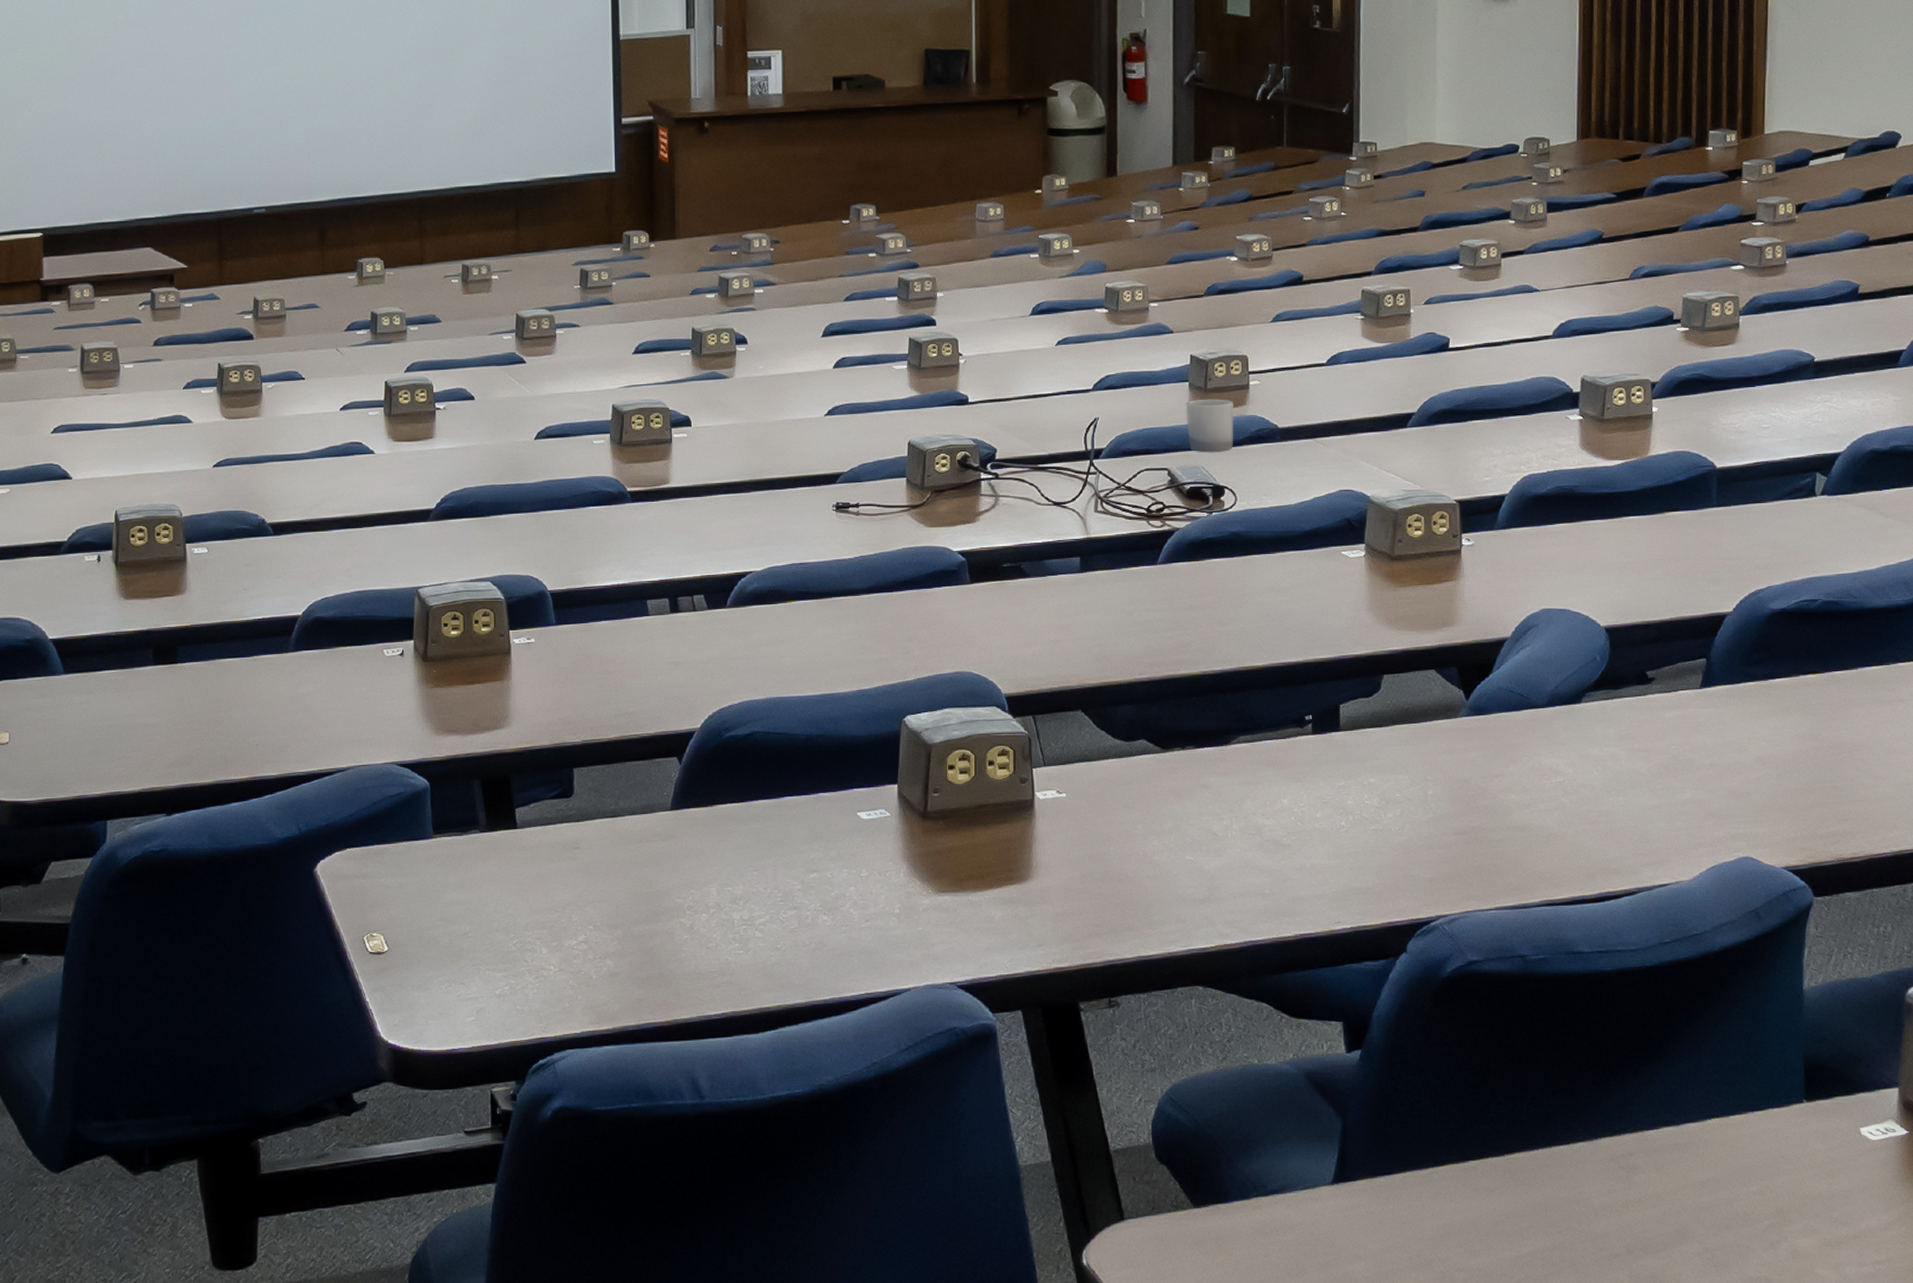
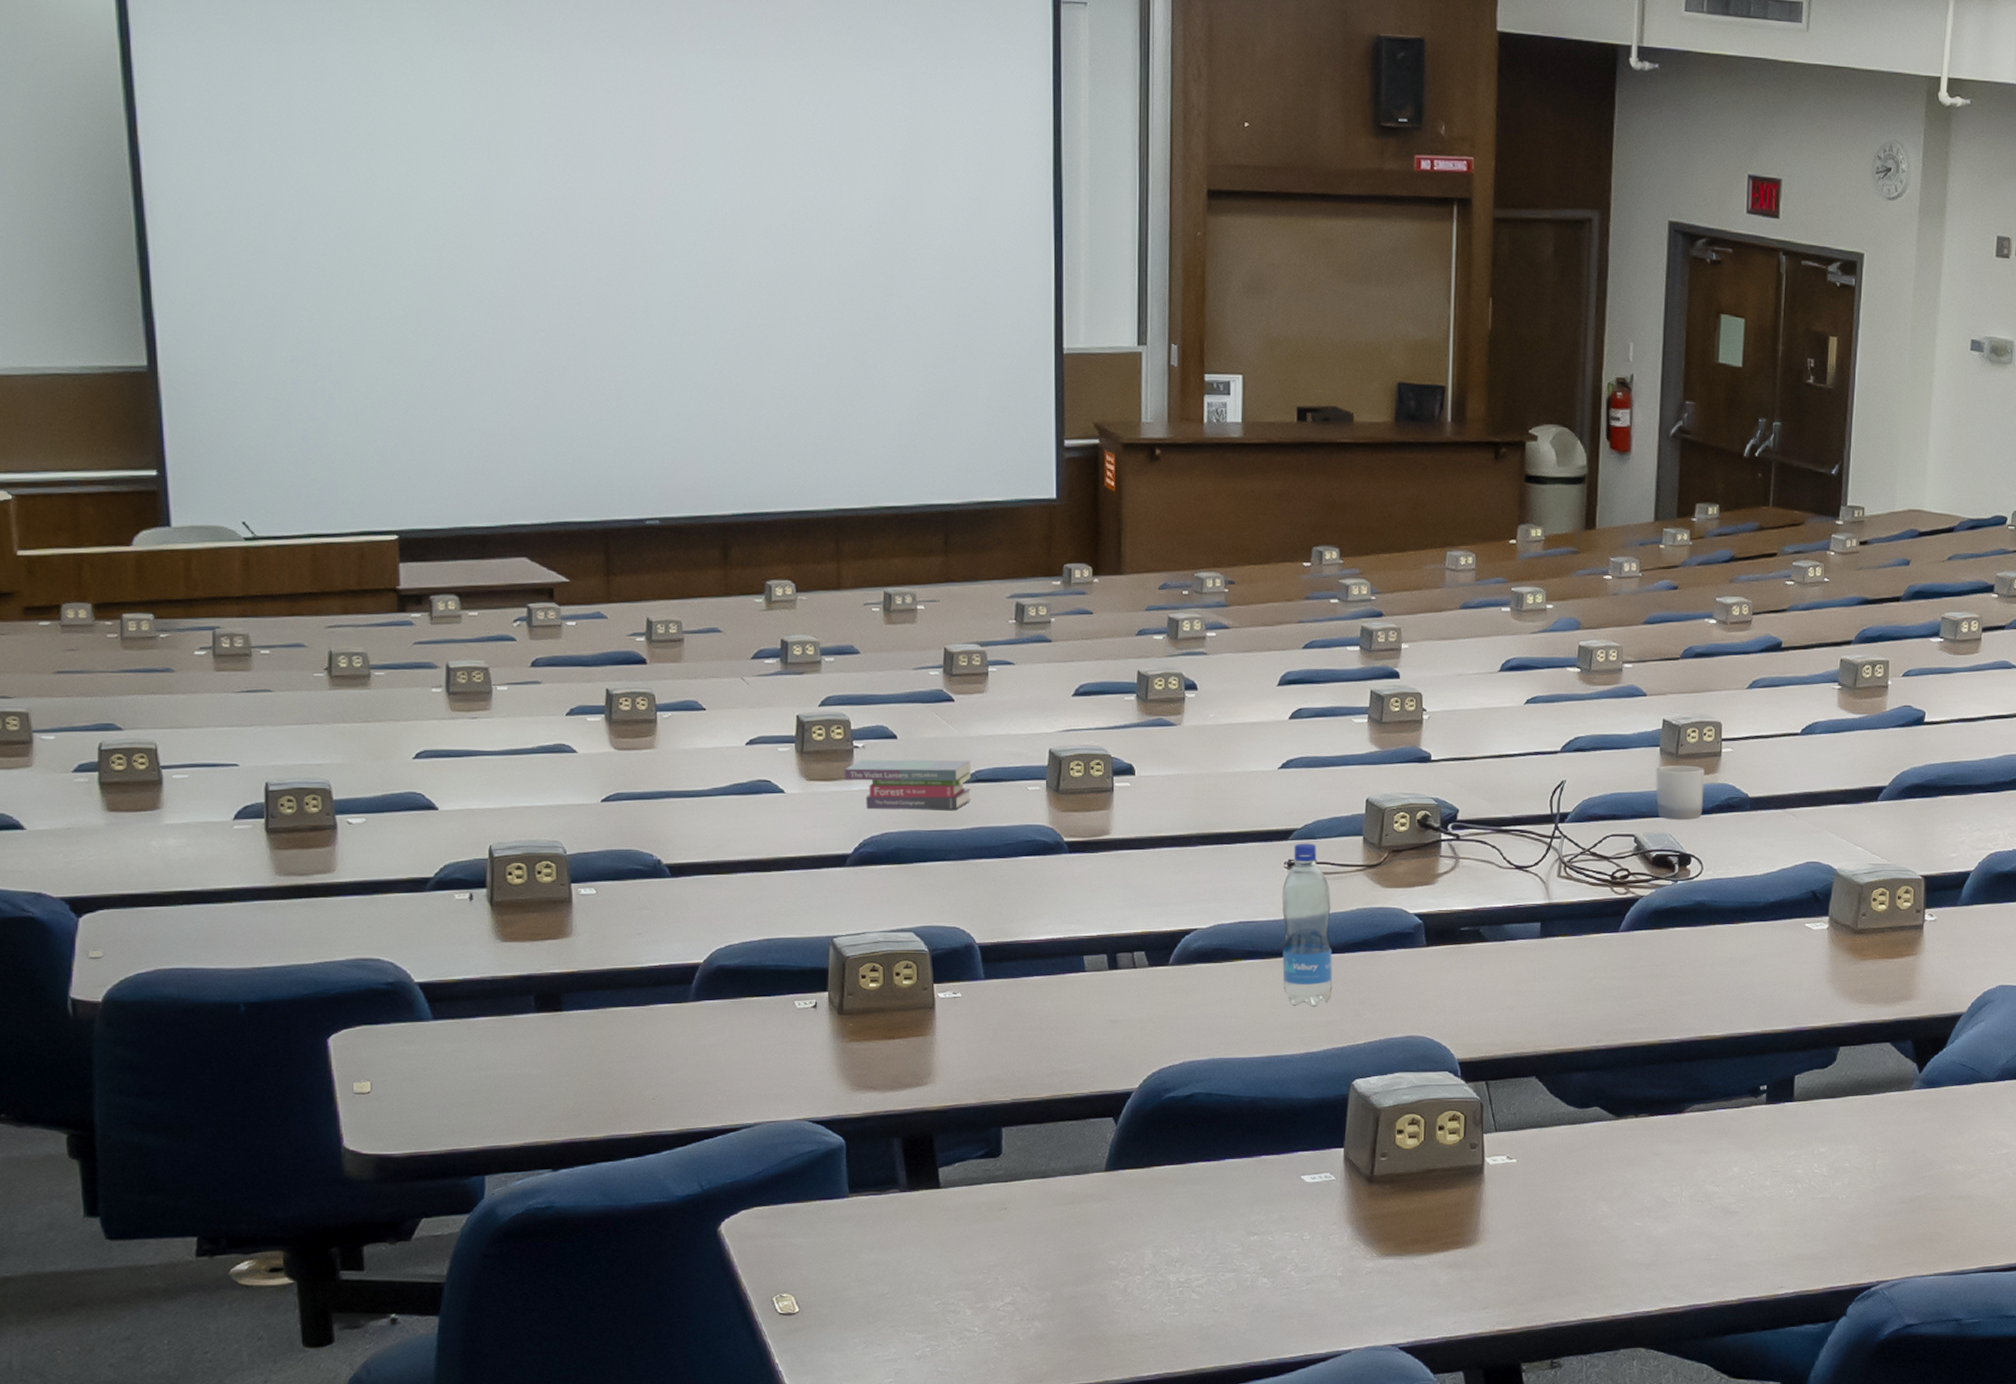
books: none [427,417,541,466] -> present [844,759,971,810]
bottle: none [831,486,881,646] -> present [1281,843,1332,1008]

